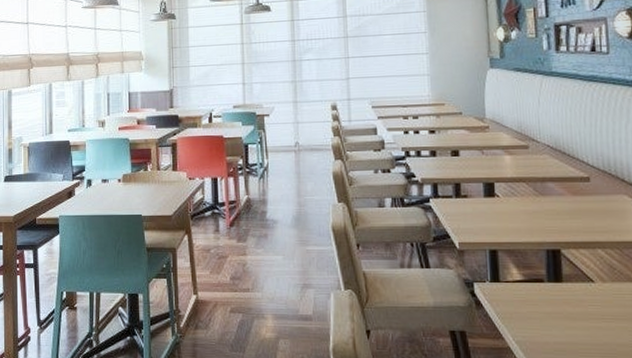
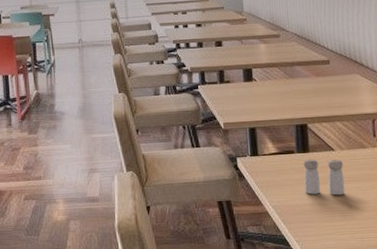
salt and pepper shaker: none [554,290,607,335] -> present [303,159,345,196]

